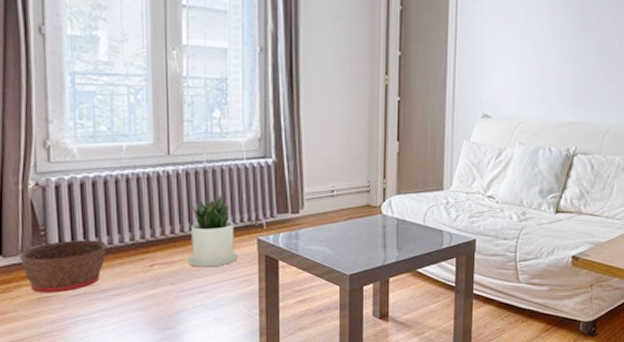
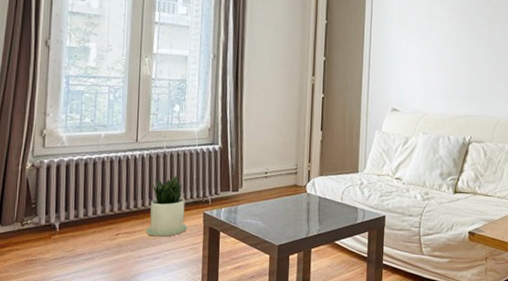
basket: present [20,240,107,293] -> none [14,212,83,257]

